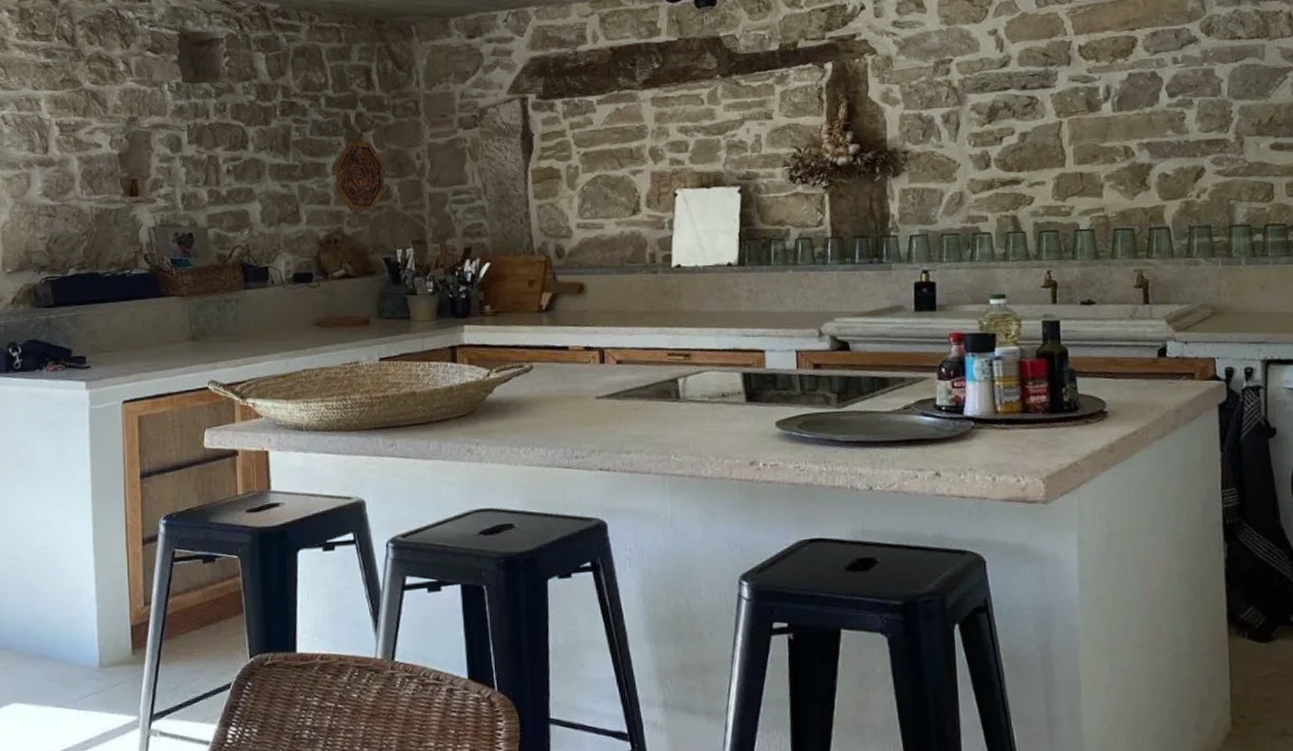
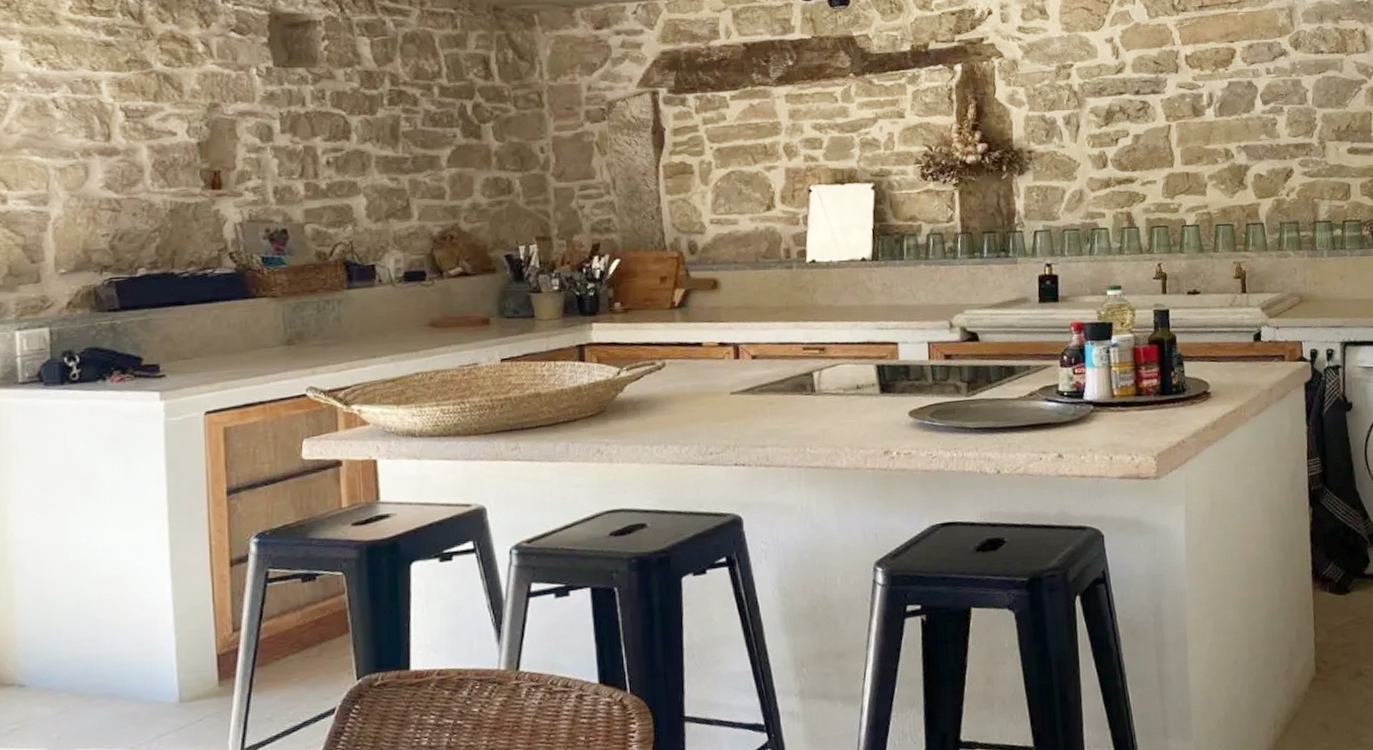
decorative platter: present [334,140,385,212] -> none [449,132,506,207]

